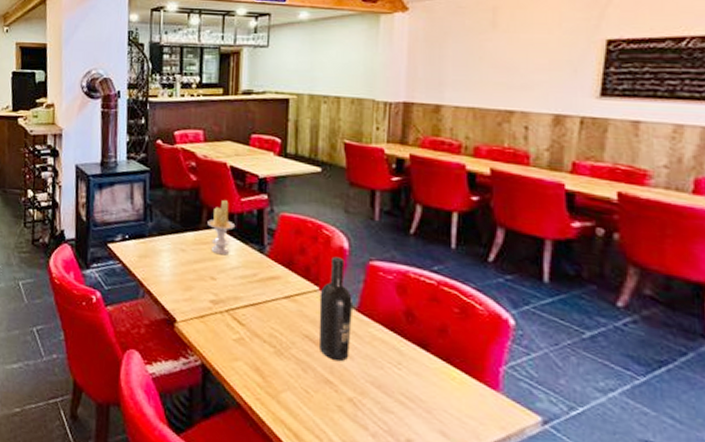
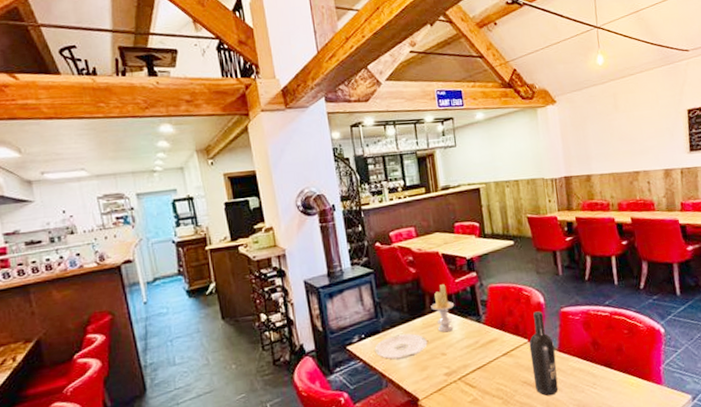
plate: none [137,244,197,273] -> present [374,333,428,360]

